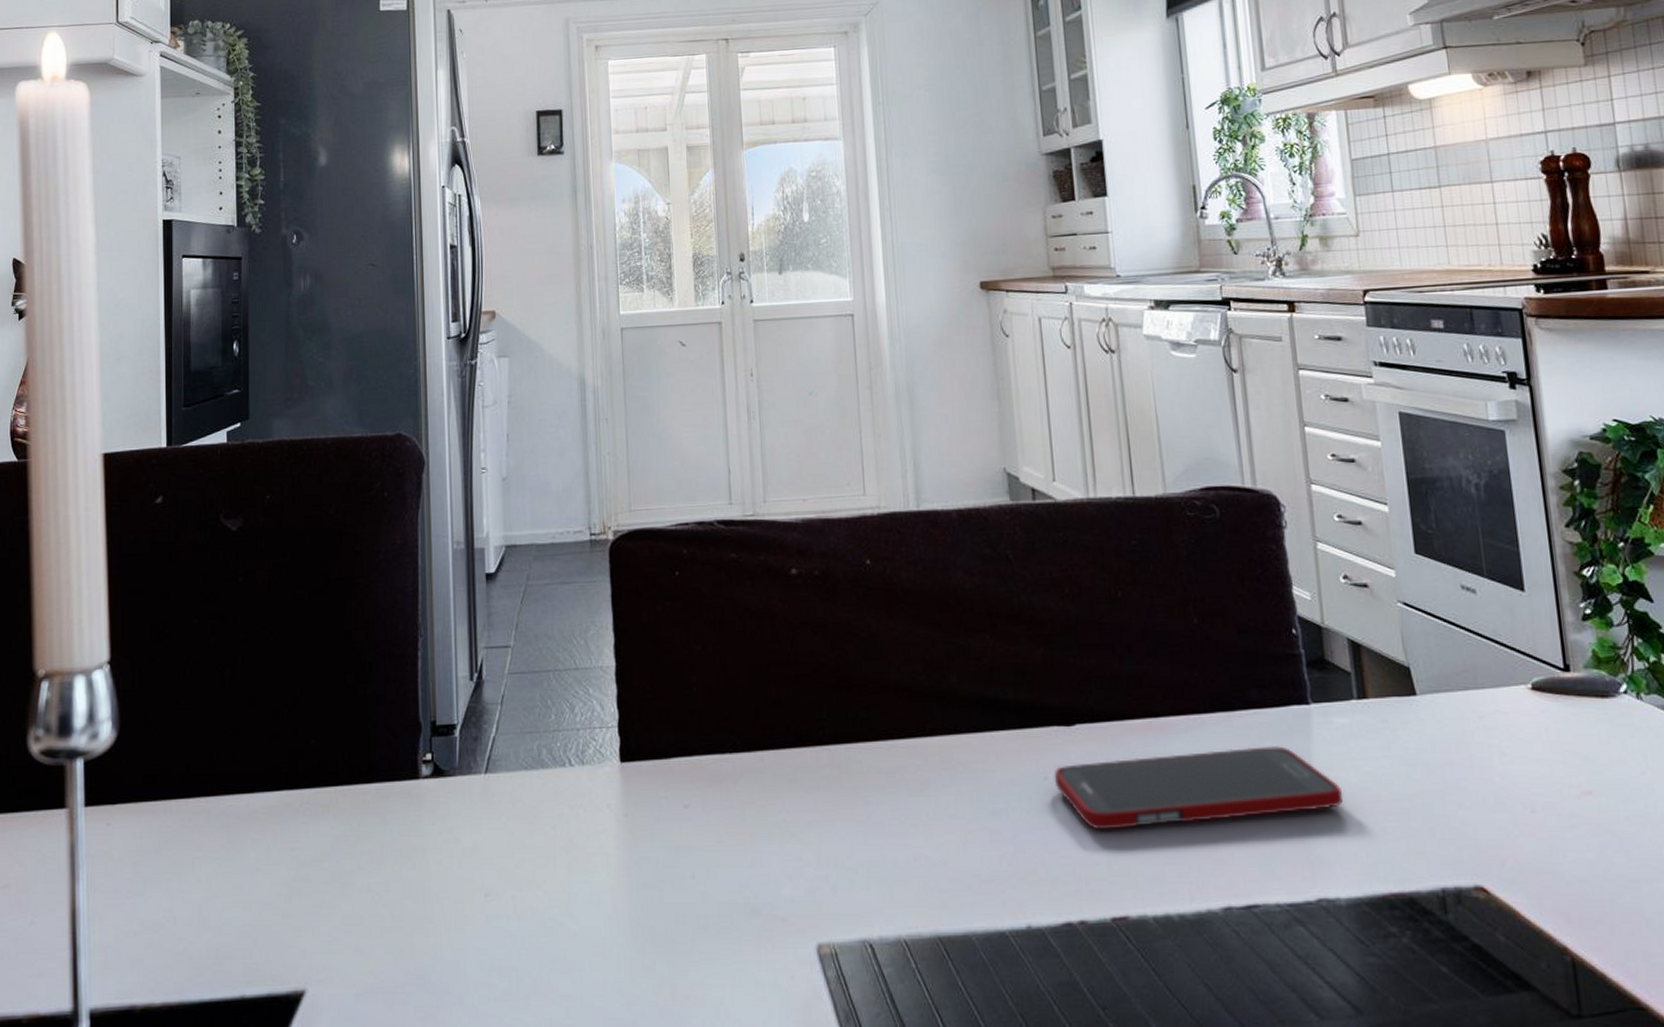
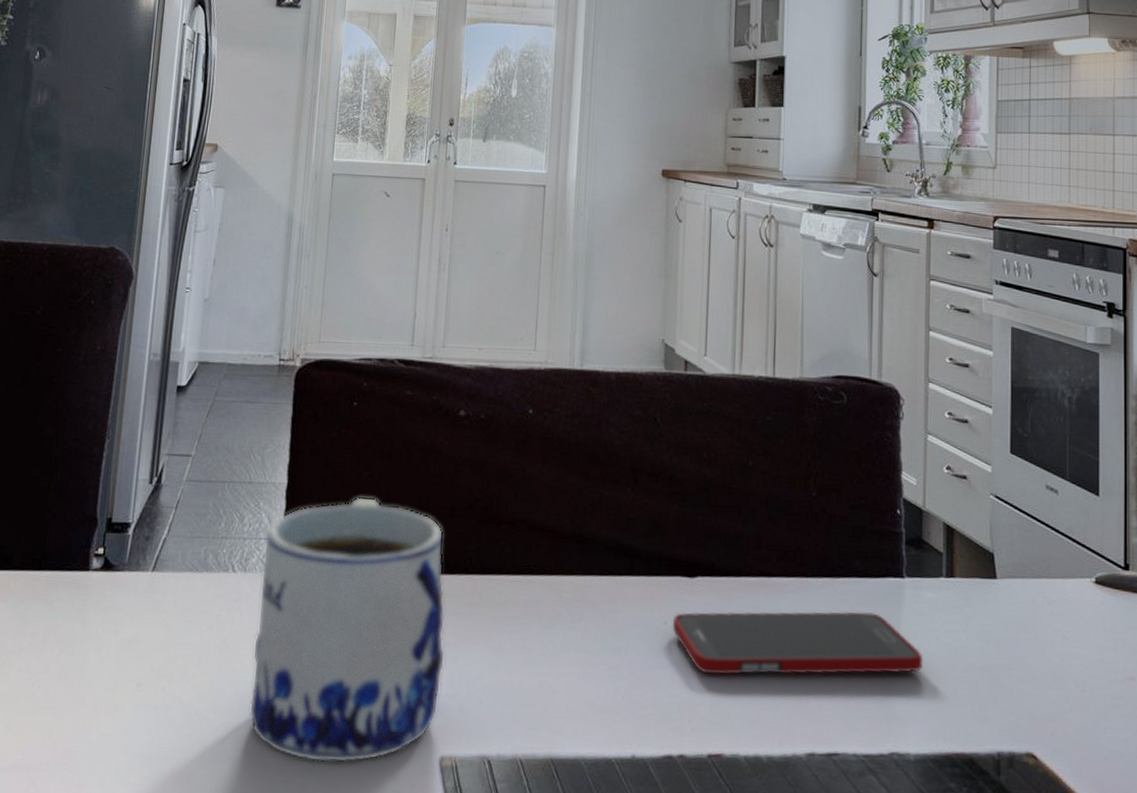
mug: none [599,672,810,960] -> present [249,496,446,763]

